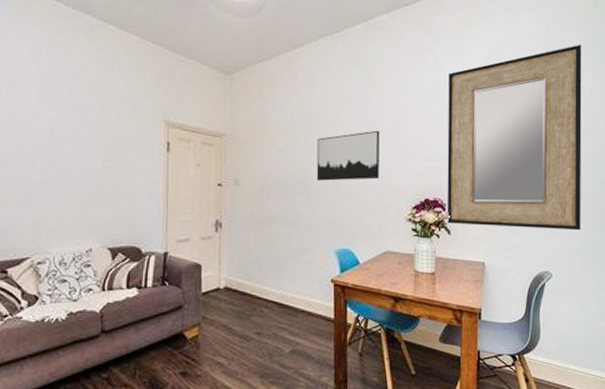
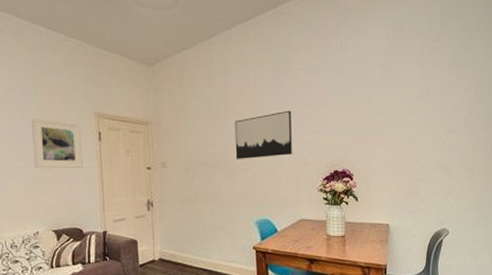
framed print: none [93,124,149,180] -> present [32,118,83,169]
home mirror: present [447,44,582,231] -> none [353,19,475,192]

